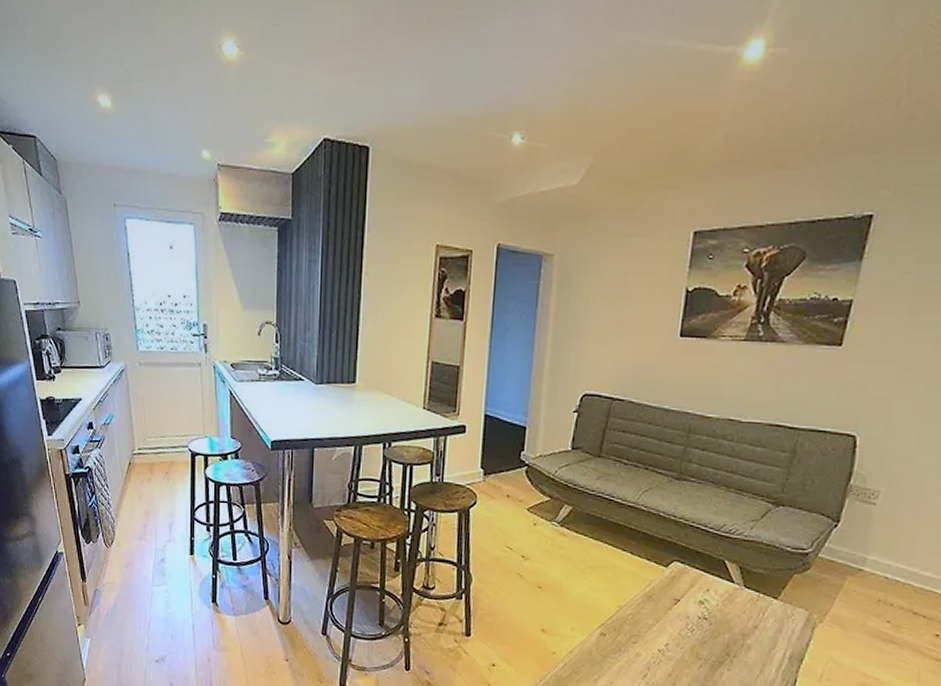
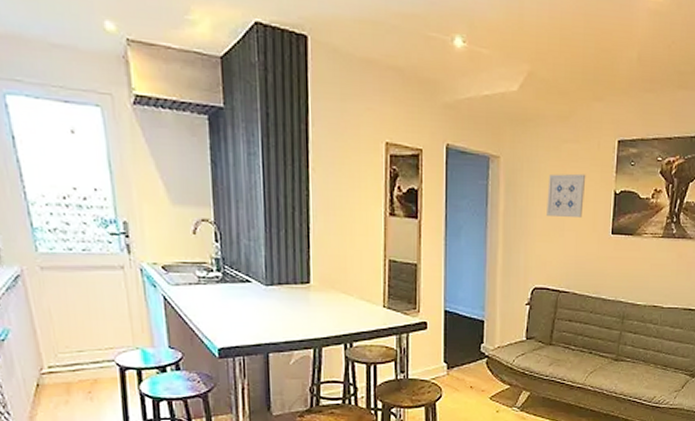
wall art: none [603,270,653,318] -> present [547,173,586,217]

